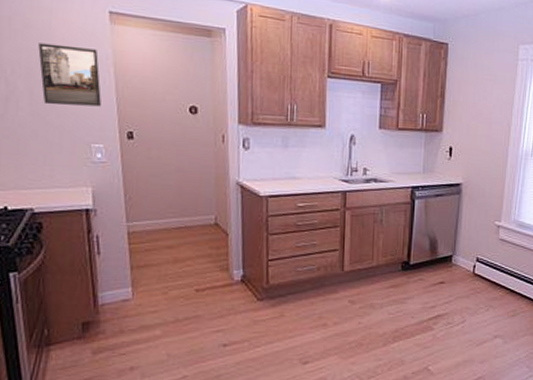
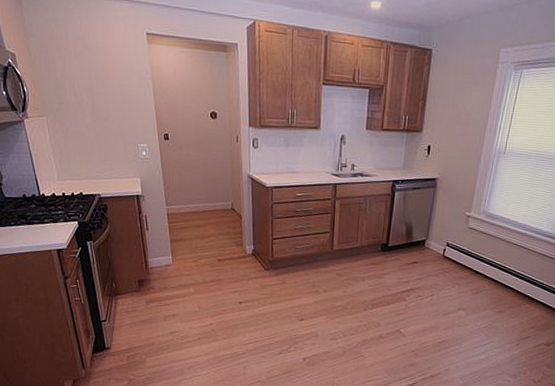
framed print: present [38,43,101,107] -> none [96,62,144,114]

